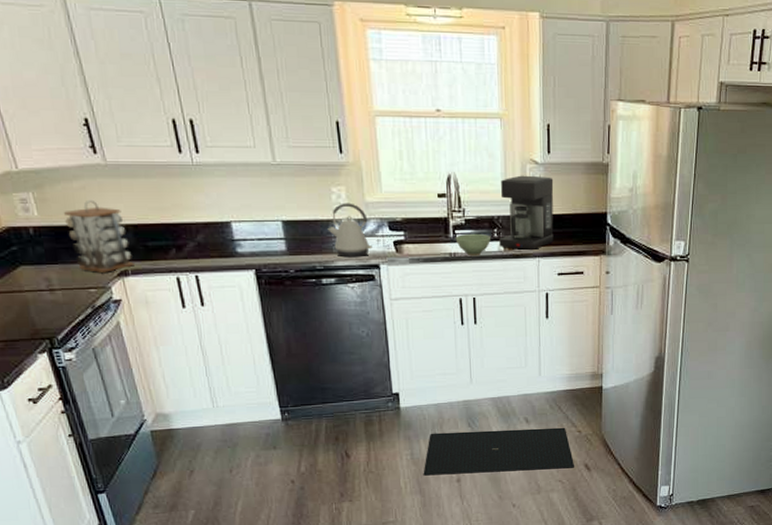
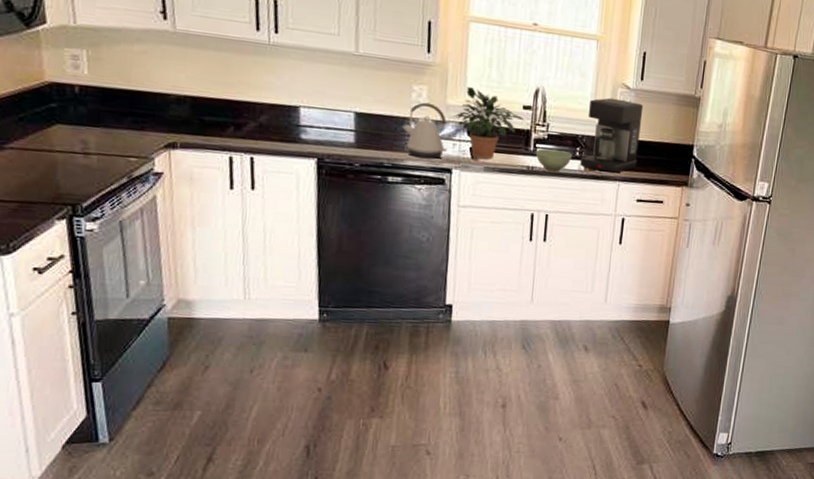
spice rack: present [64,199,134,273] -> none [117,65,185,143]
potted plant: none [373,182,441,252] -> present [453,87,525,160]
floor mat: present [423,427,574,476] -> none [466,351,631,404]

